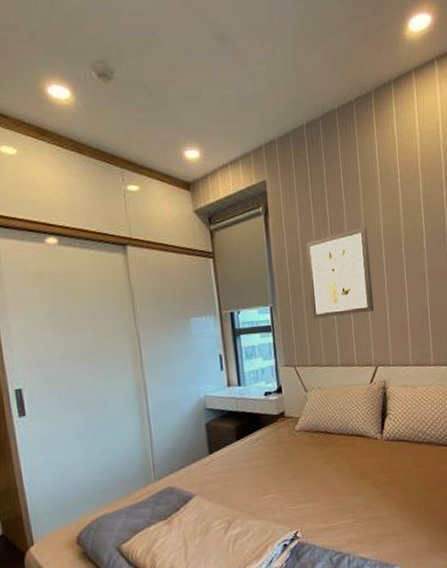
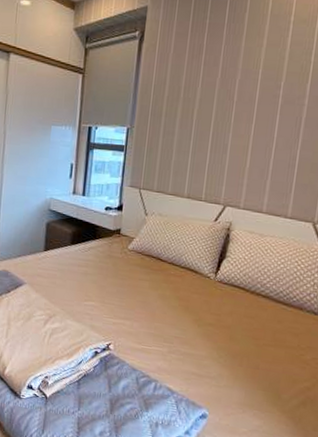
wall art: present [306,226,374,319] -> none [167,61,245,150]

